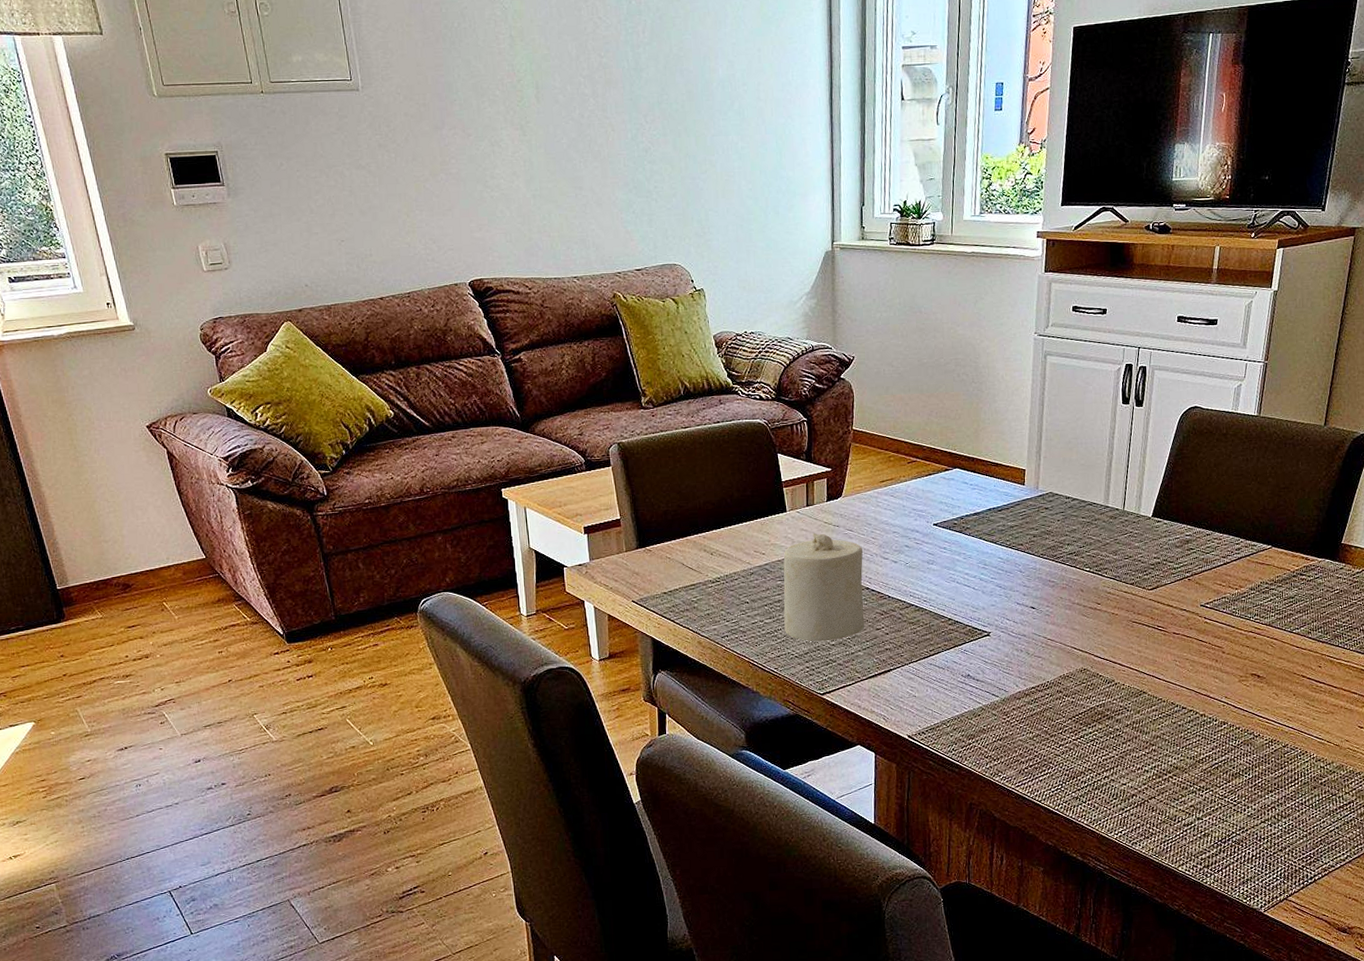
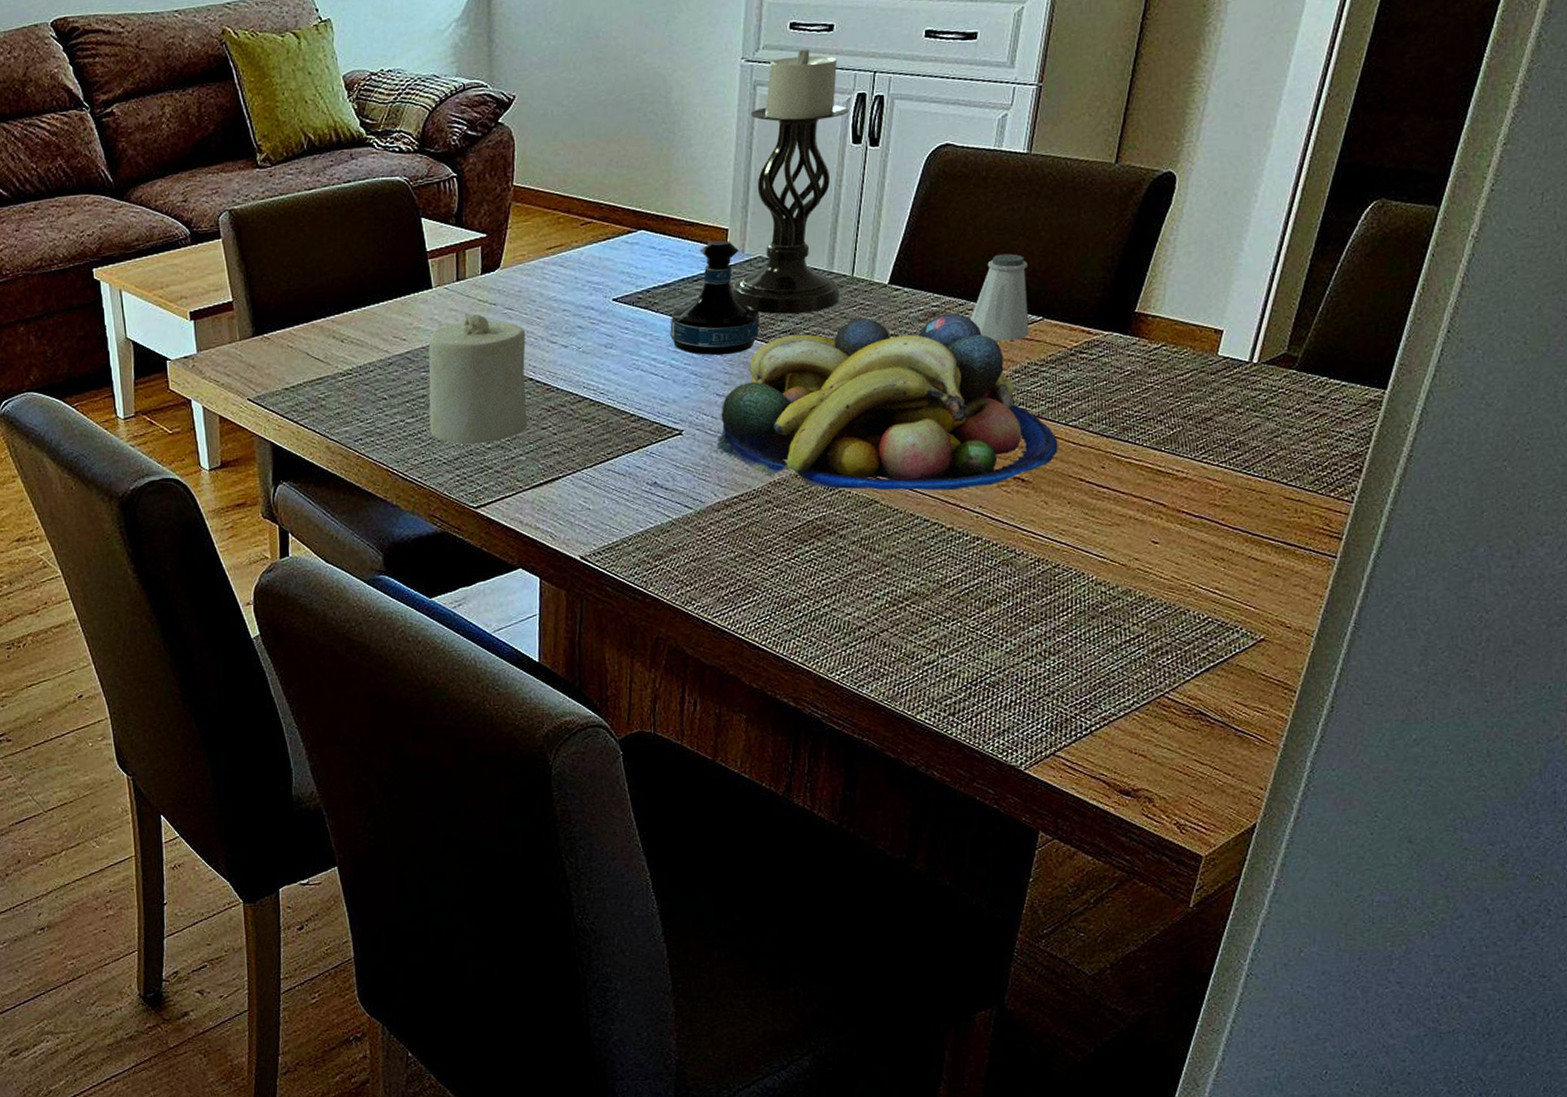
tequila bottle: none [979,478,1051,572] -> present [670,240,759,356]
fruit bowl: none [1017,541,1285,684] -> present [716,313,1058,491]
candle holder: none [1028,327,1120,540] -> present [731,48,849,315]
saltshaker: none [1216,495,1261,564] -> present [970,253,1029,341]

